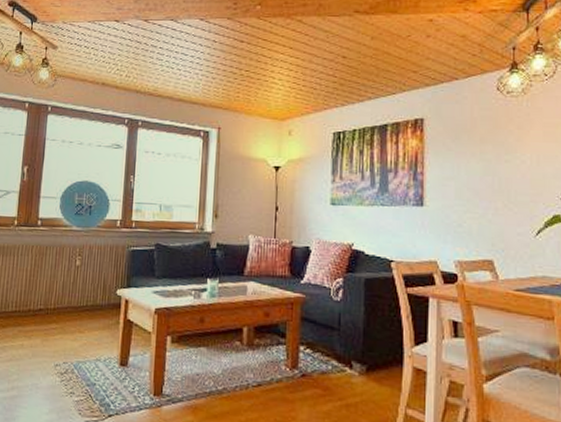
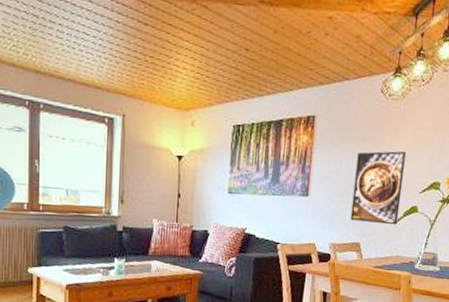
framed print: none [477,151,538,238] -> present [350,151,406,225]

